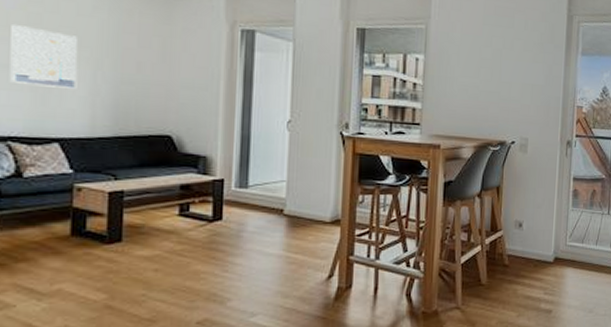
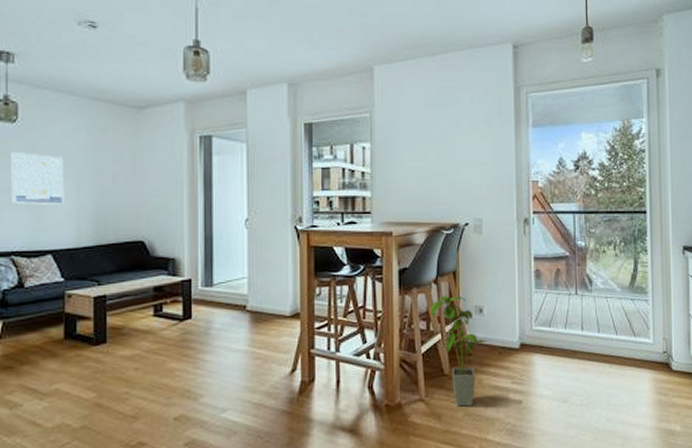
house plant: none [472,209,523,315] -> present [430,295,486,407]

